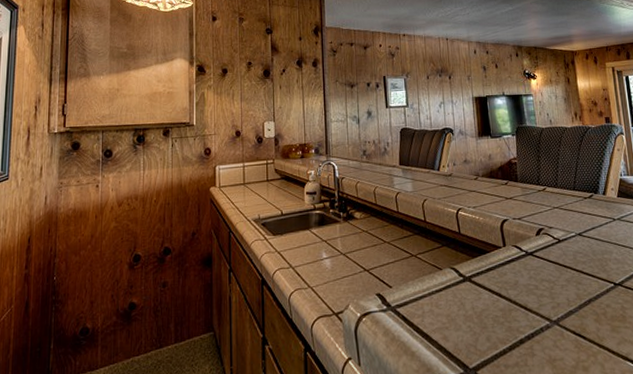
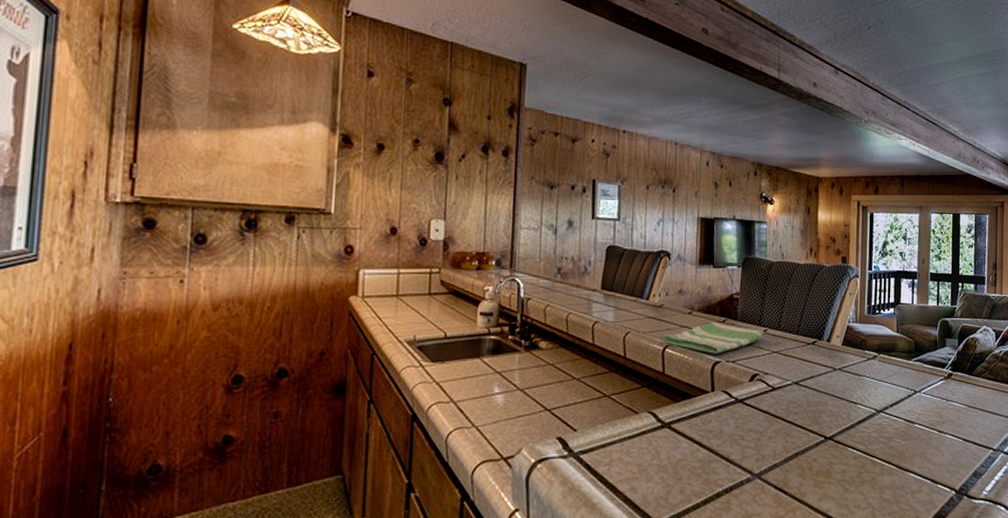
dish towel: none [454,184,543,213] -> present [662,321,764,354]

